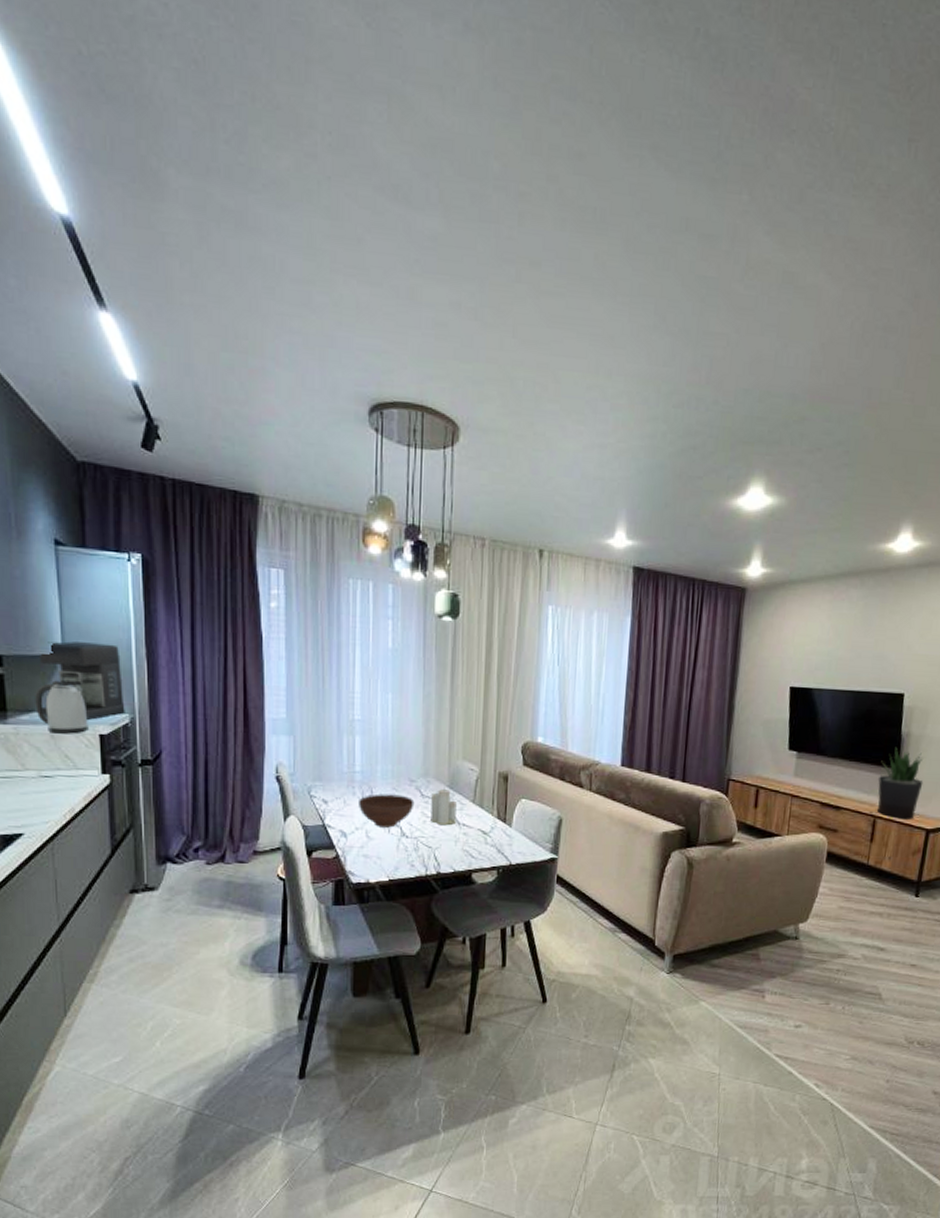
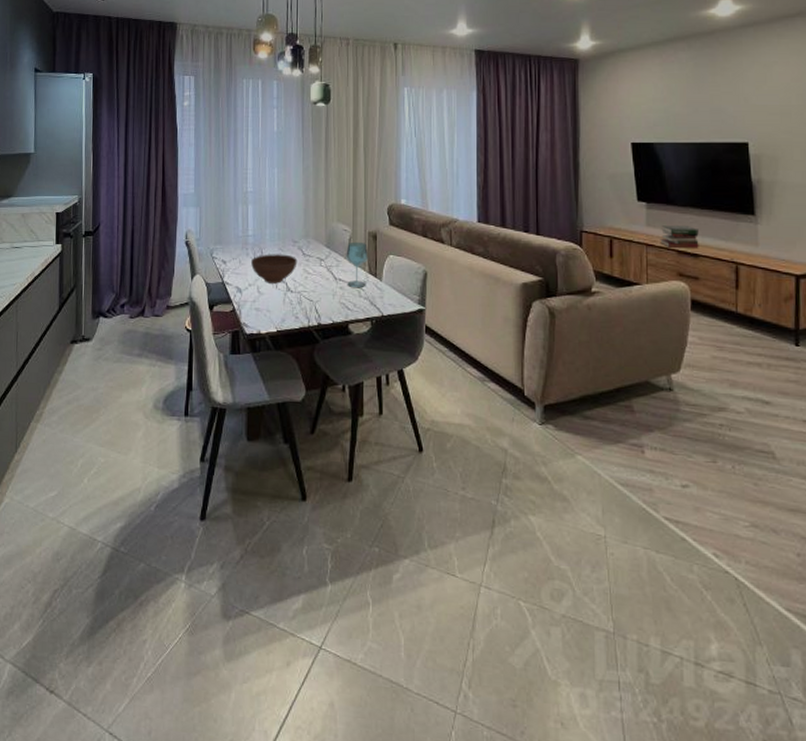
kettle: present [35,682,89,734] -> none [13,173,49,213]
coffee maker: present [40,642,125,720] -> none [17,142,75,201]
candle: present [430,786,457,826] -> none [311,246,334,281]
wine glass: none [471,782,498,834] -> present [346,241,369,287]
books: none [805,776,844,801] -> present [660,226,699,248]
planter: present [878,747,923,819] -> none [734,194,784,265]

